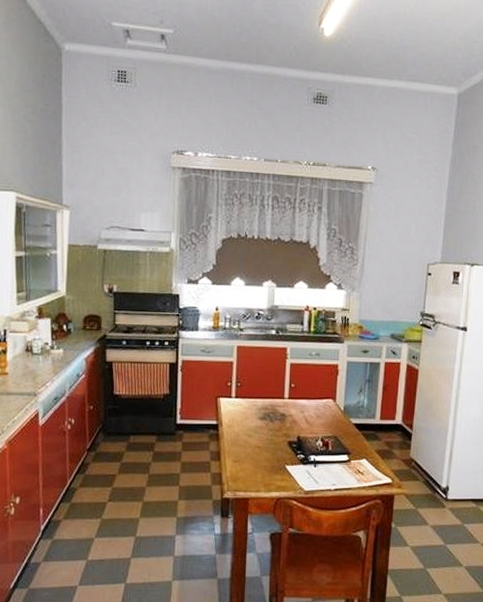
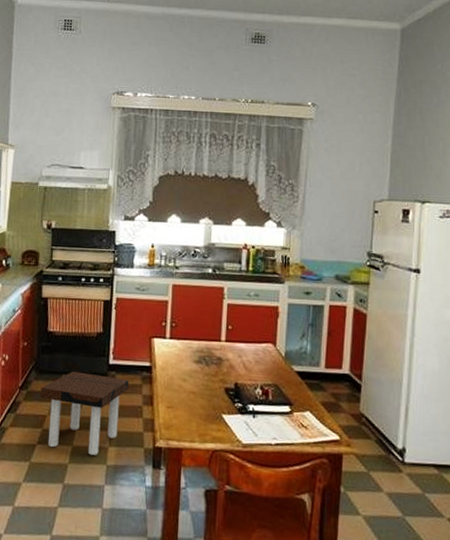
side table: none [109,432,197,509] -> present [40,372,129,455]

